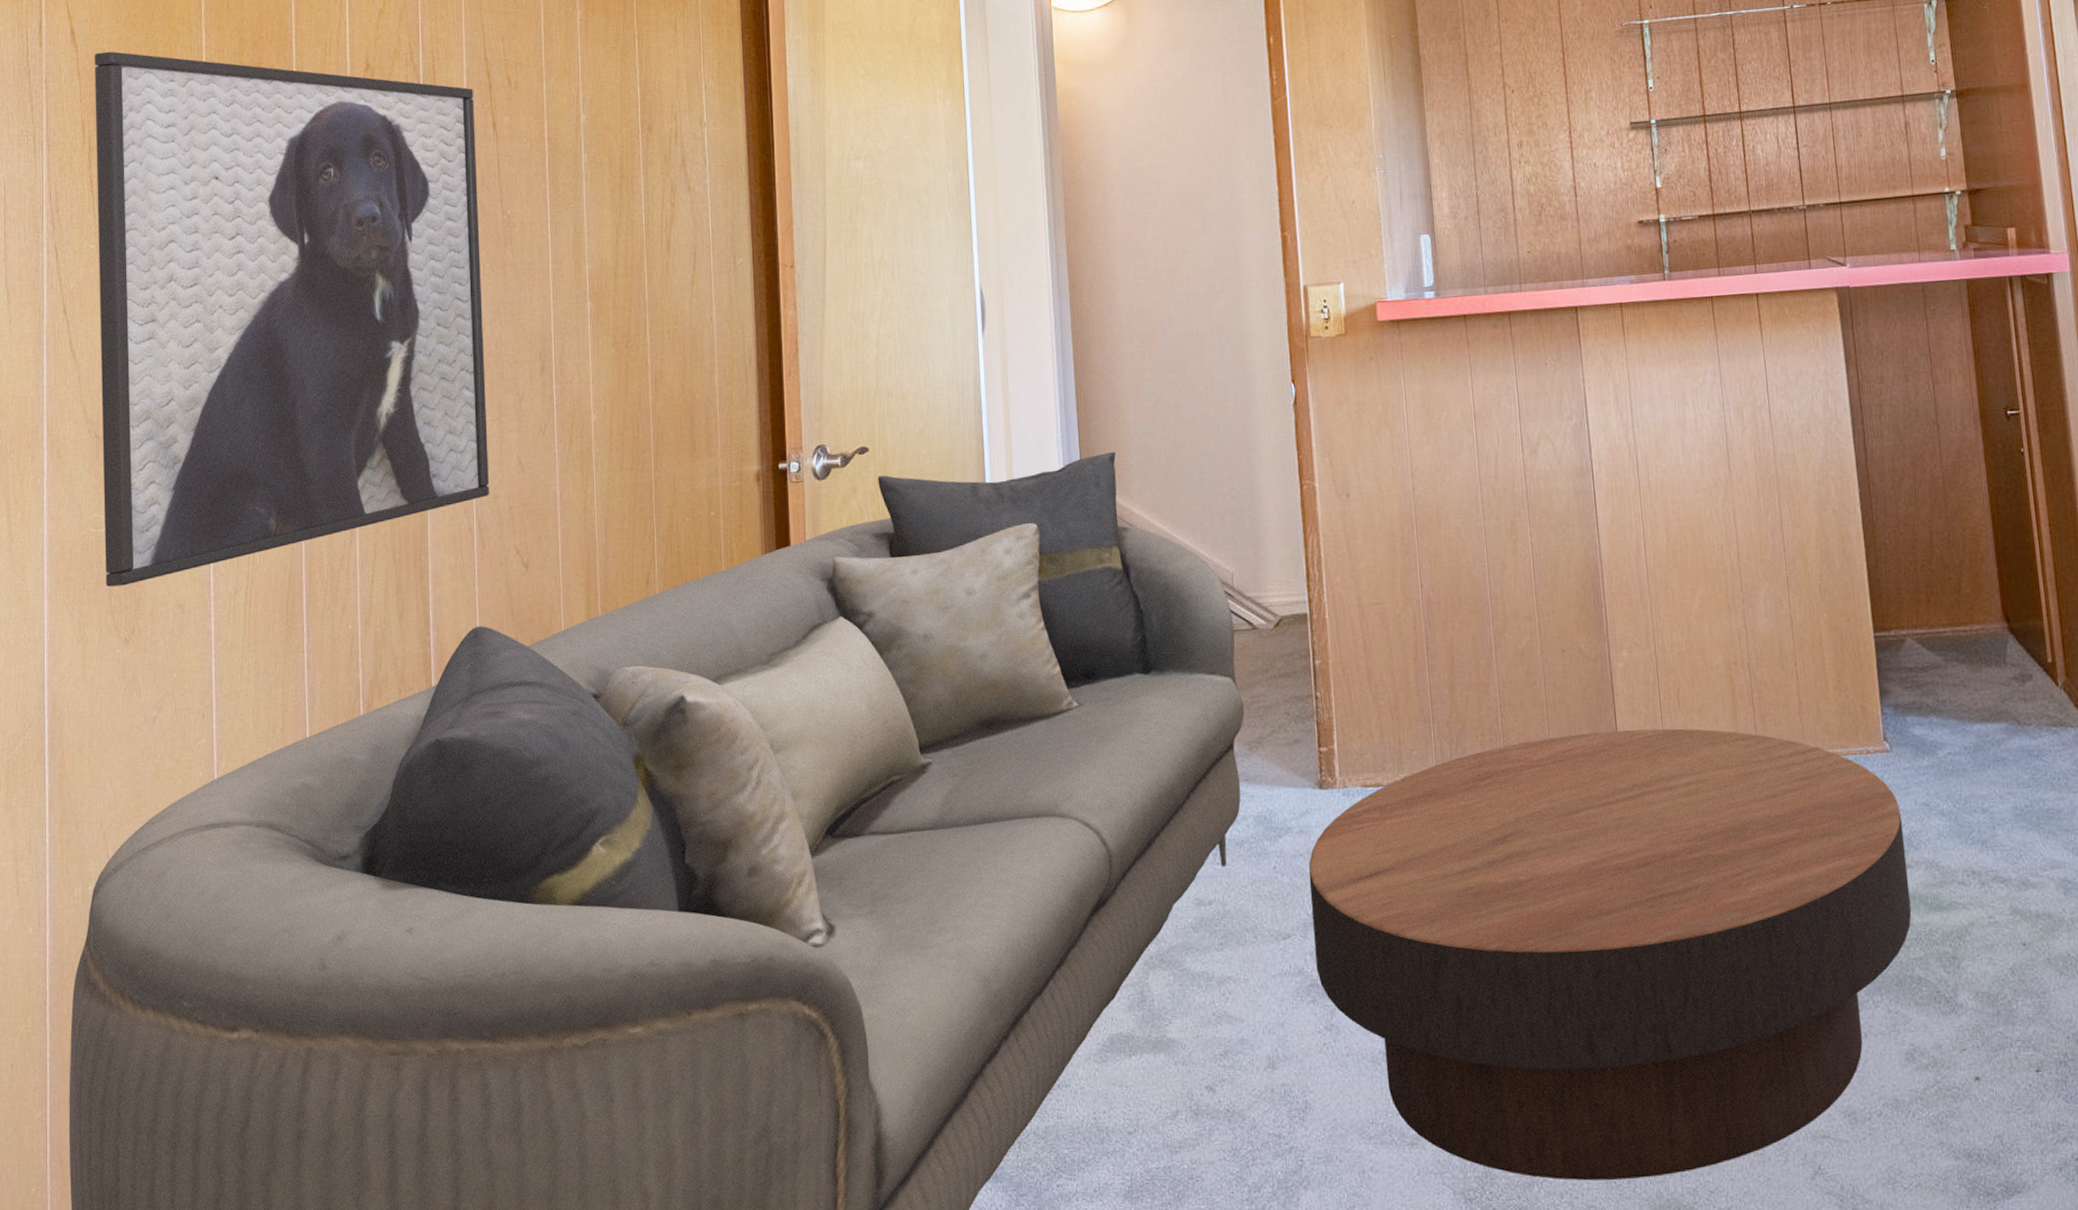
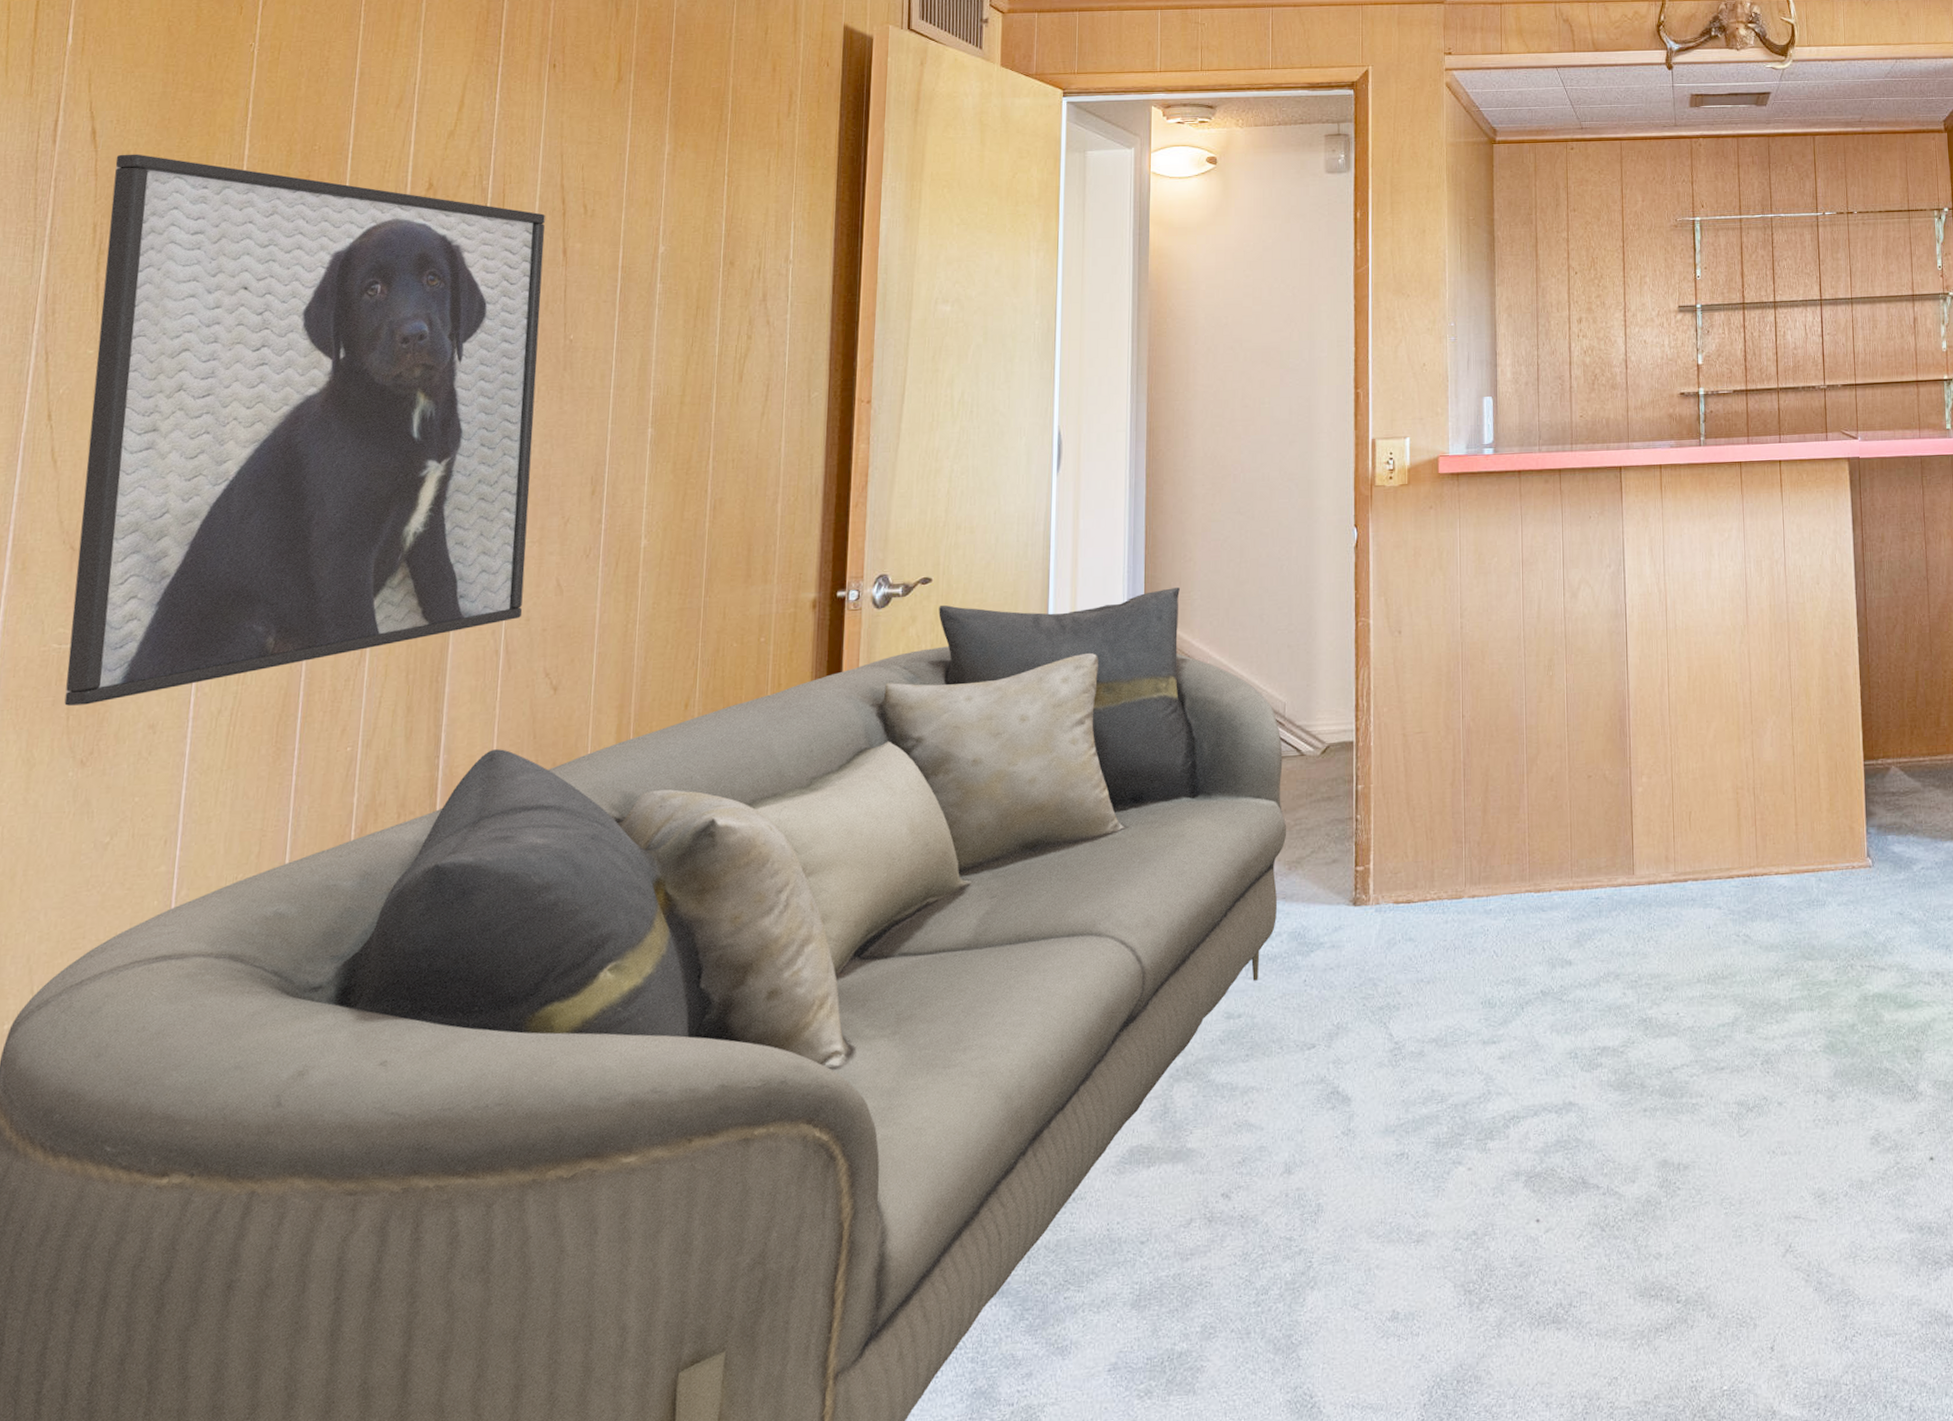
coffee table: present [1308,728,1912,1181] -> none [1337,847,1883,1269]

